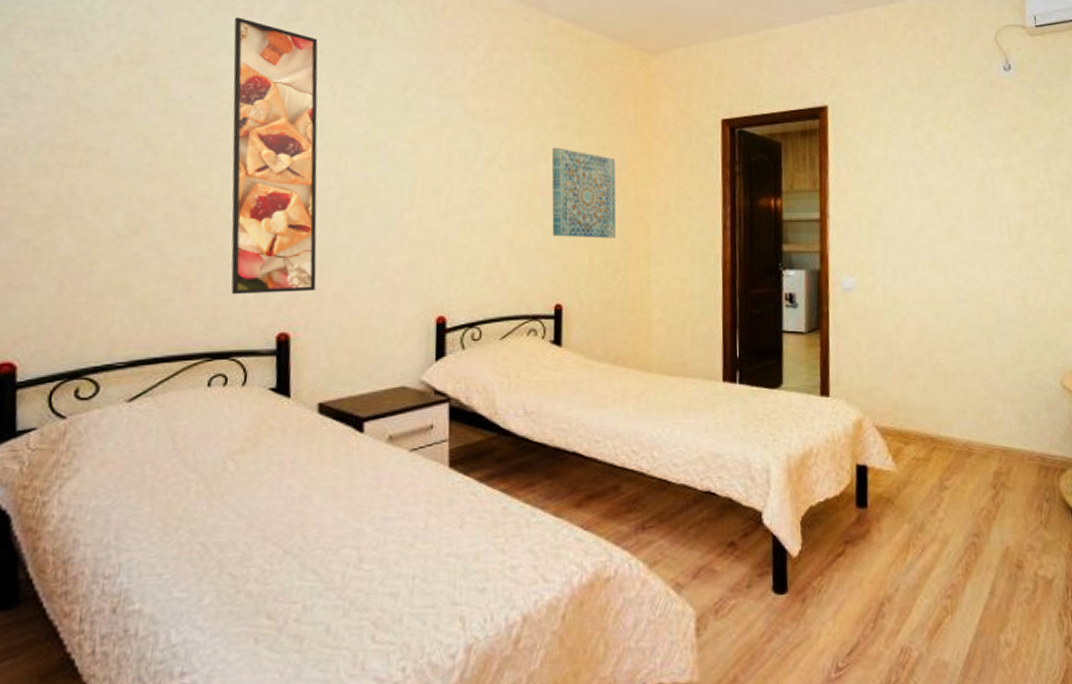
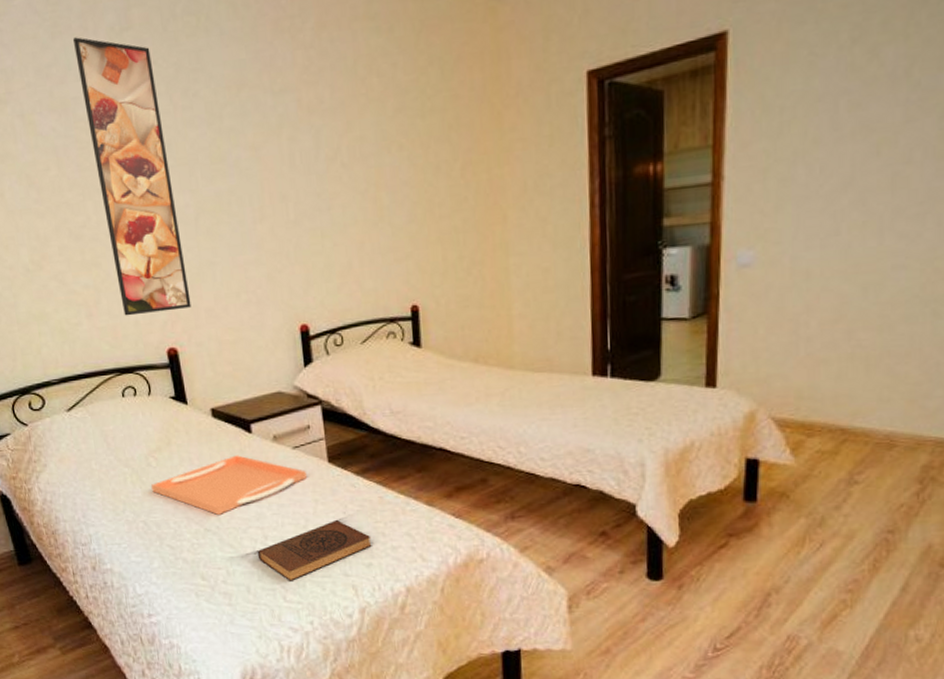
serving tray: none [222,458,423,532] -> present [151,455,308,515]
book: none [347,536,489,615] -> present [257,520,372,581]
wall art: present [552,147,615,238] -> none [394,133,469,235]

